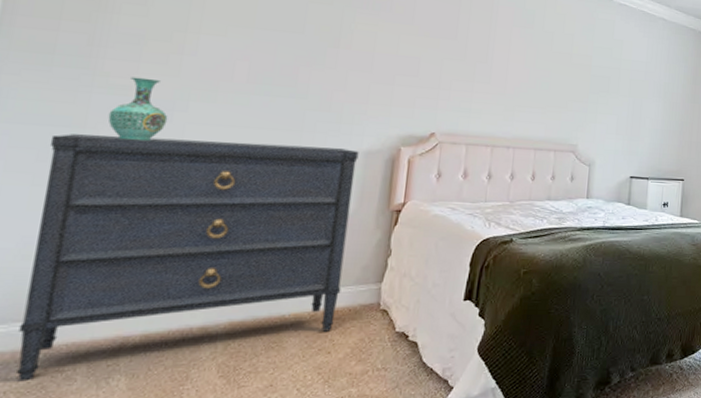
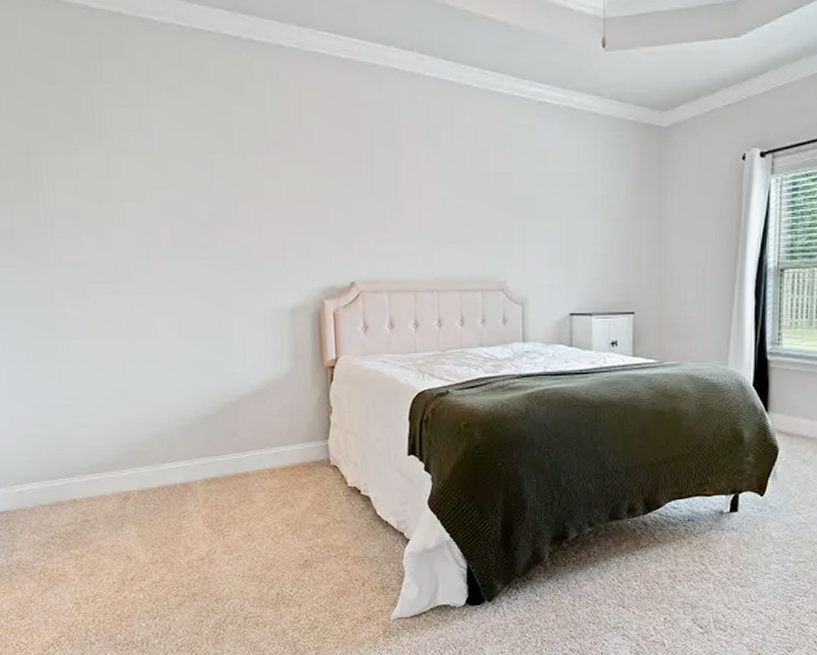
dresser: present [17,134,359,382] -> none [31,307,293,529]
vase: present [107,76,168,142] -> none [68,252,116,315]

